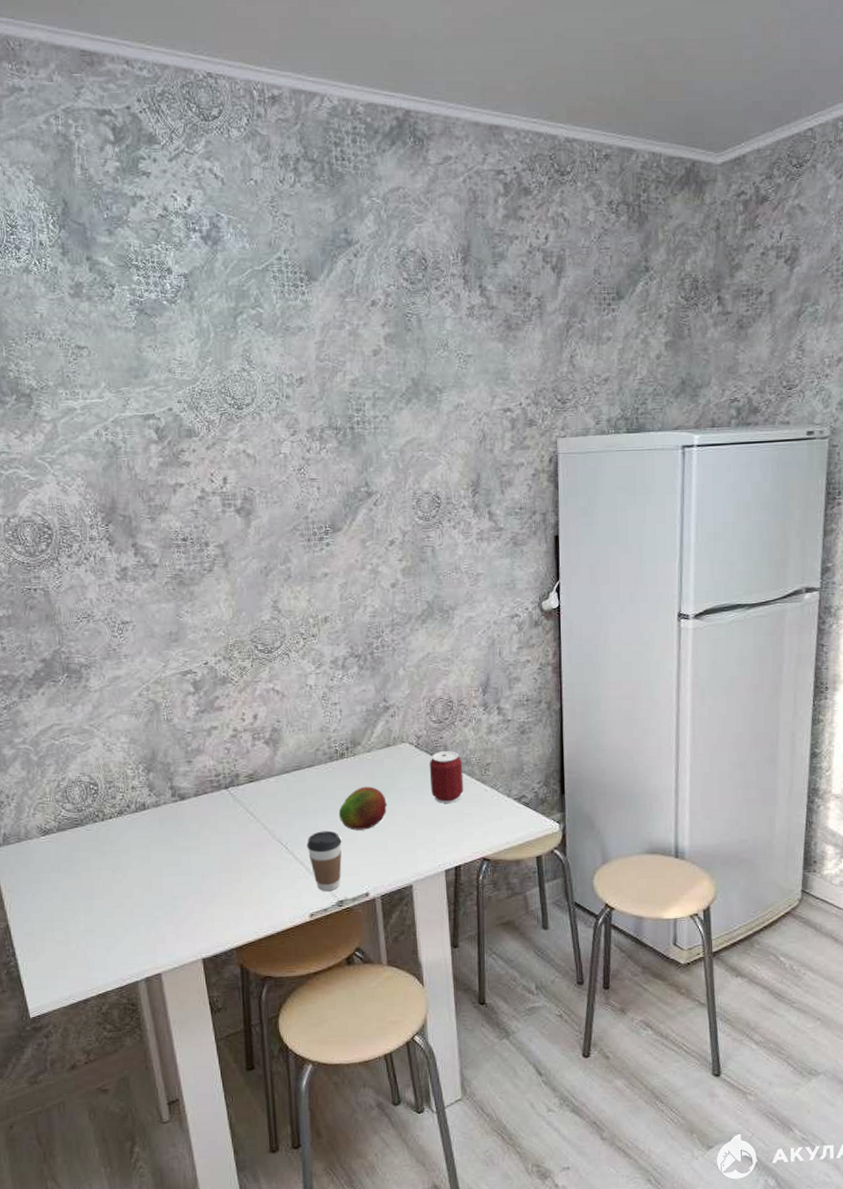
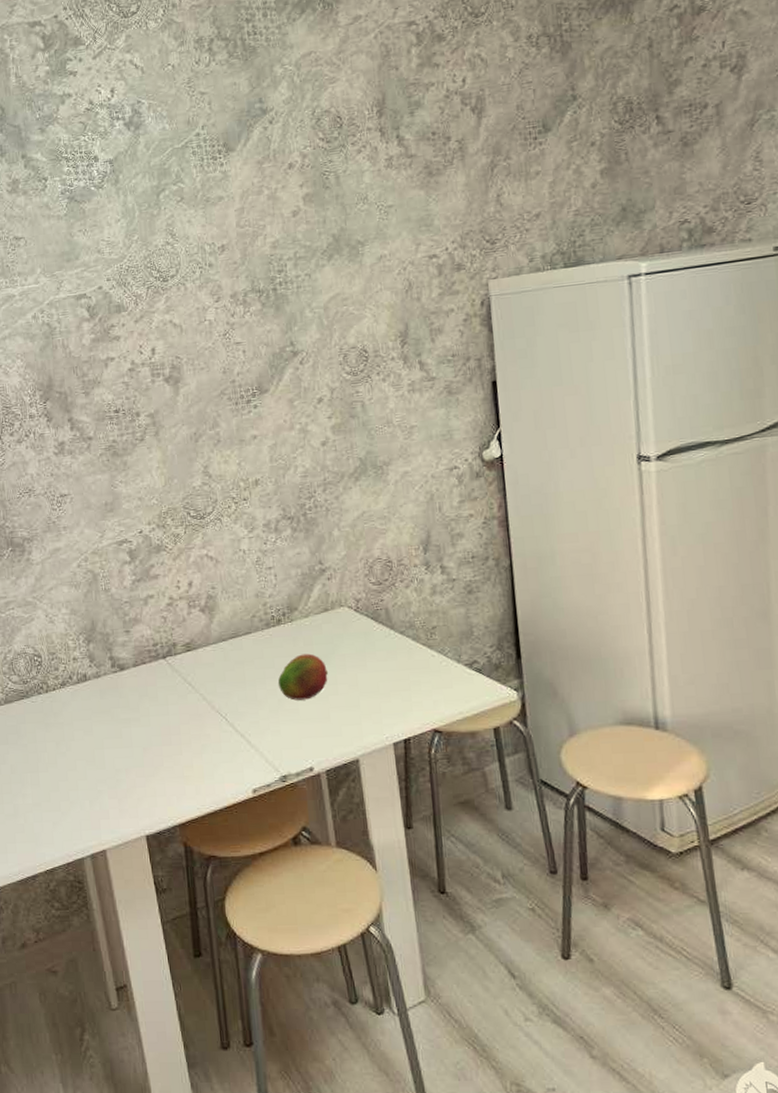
coffee cup: present [306,830,342,891] -> none [246,701,284,765]
can: present [429,751,464,803] -> none [370,614,409,671]

